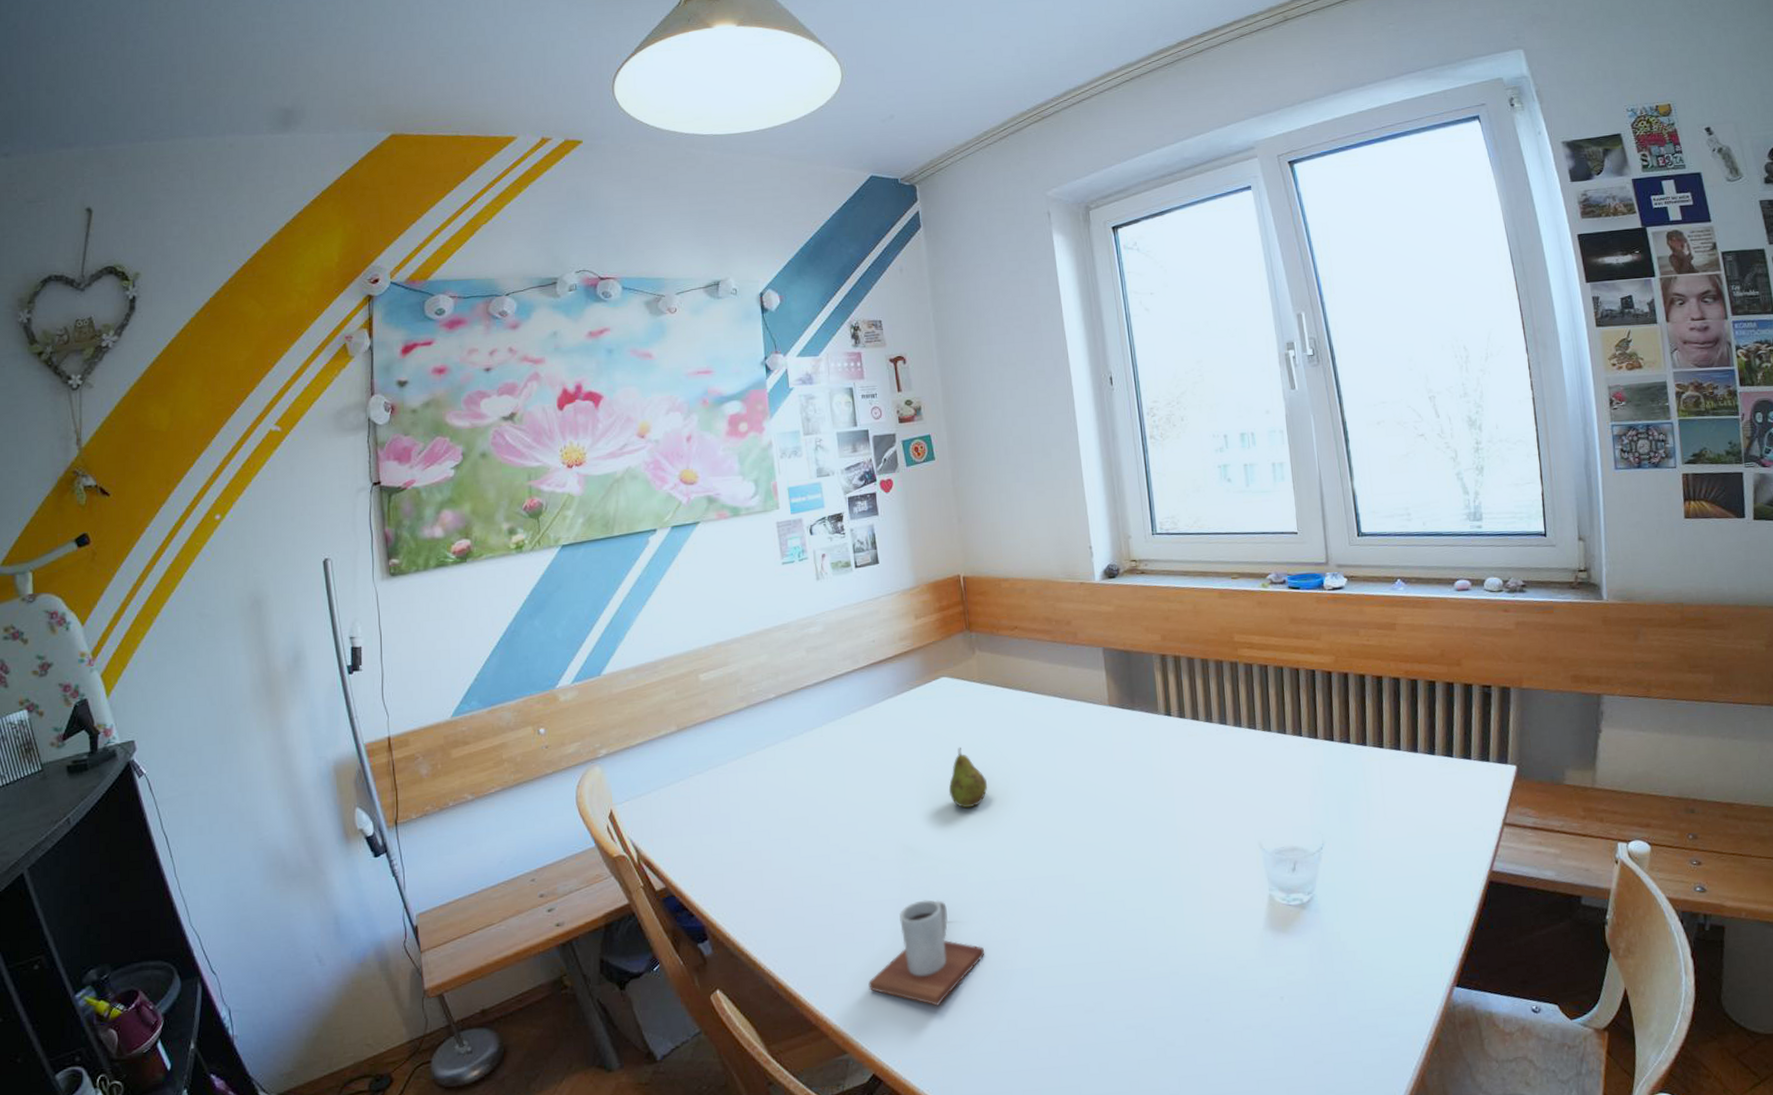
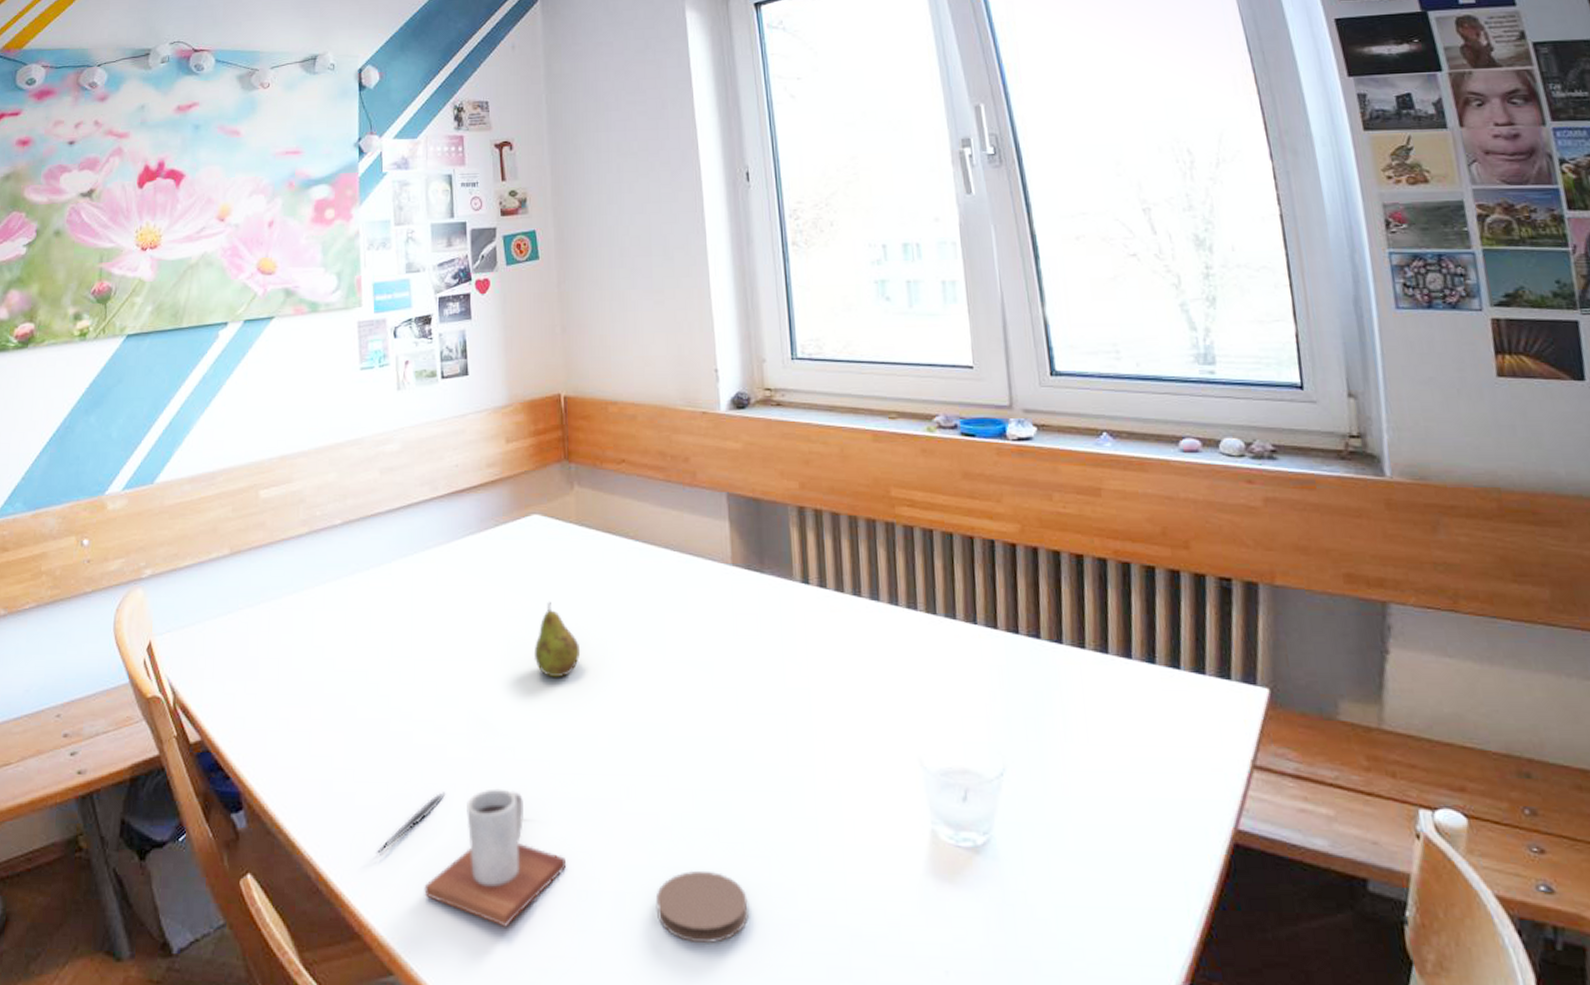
pen: none [825,907,882,962] -> present [375,792,446,854]
coaster: none [1058,944,1132,999] -> present [657,870,750,944]

